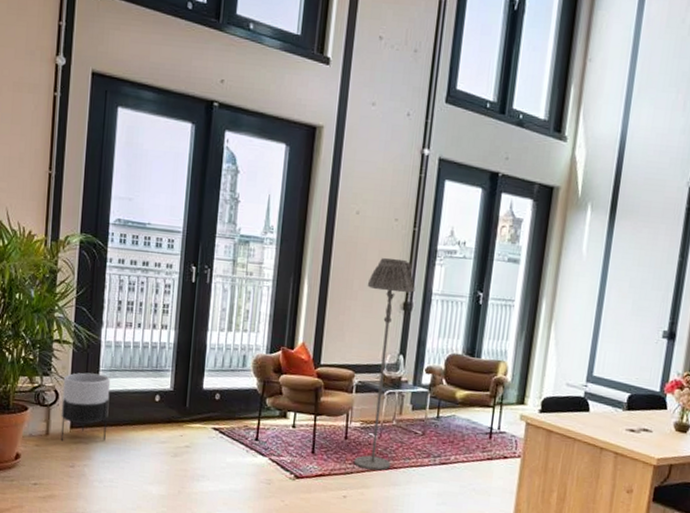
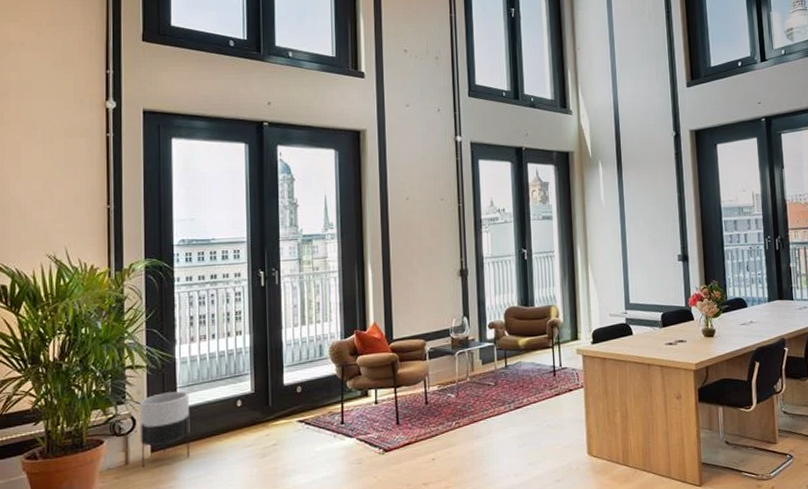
floor lamp: present [354,258,415,471] -> none [425,232,471,429]

